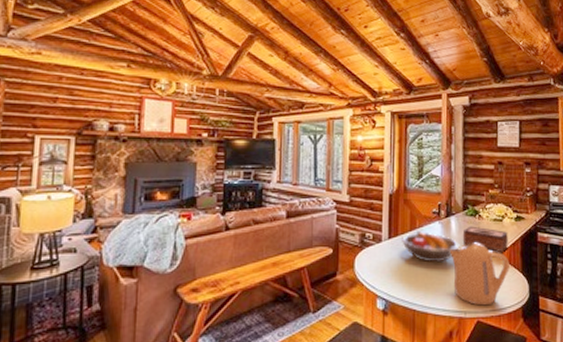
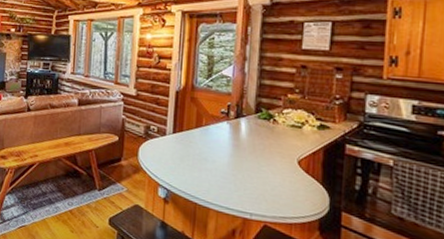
fruit bowl: present [402,232,460,263] -> none [186,129,249,162]
kettle: present [449,242,510,306] -> none [237,146,307,212]
tissue box: present [462,226,508,252] -> none [253,129,308,160]

